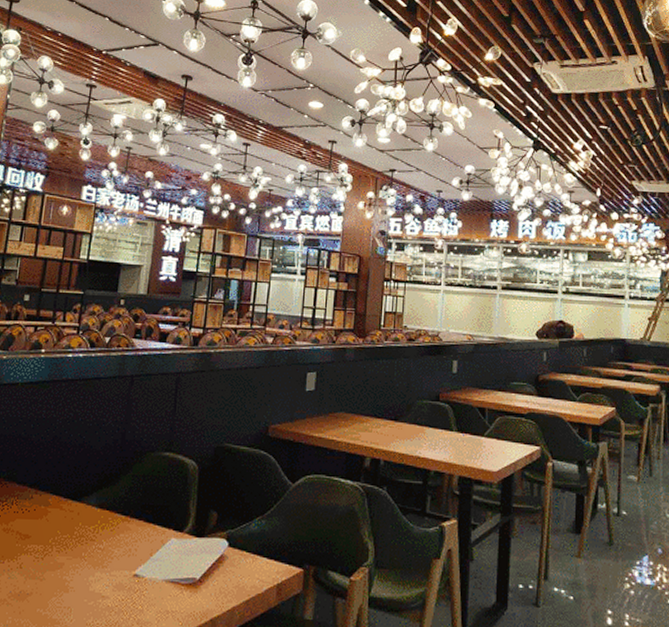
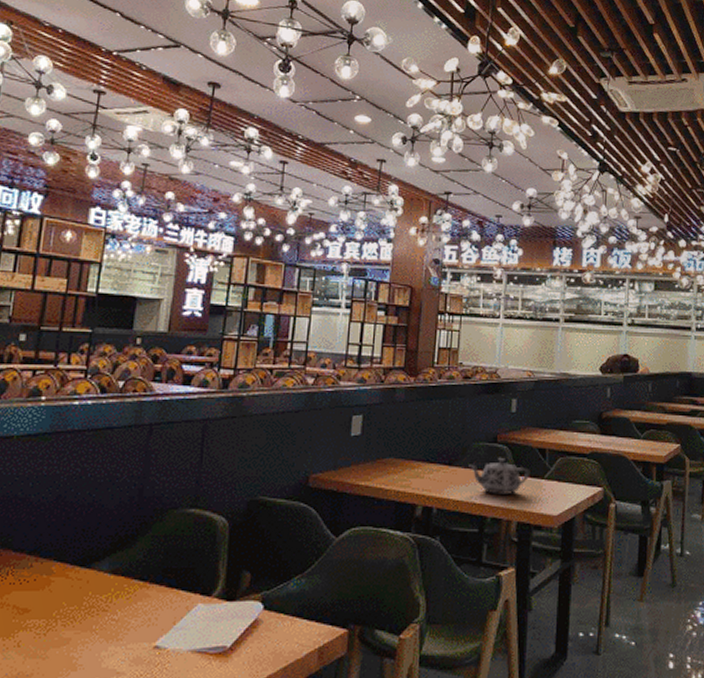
teapot: none [413,416,471,450] -> present [469,458,531,494]

